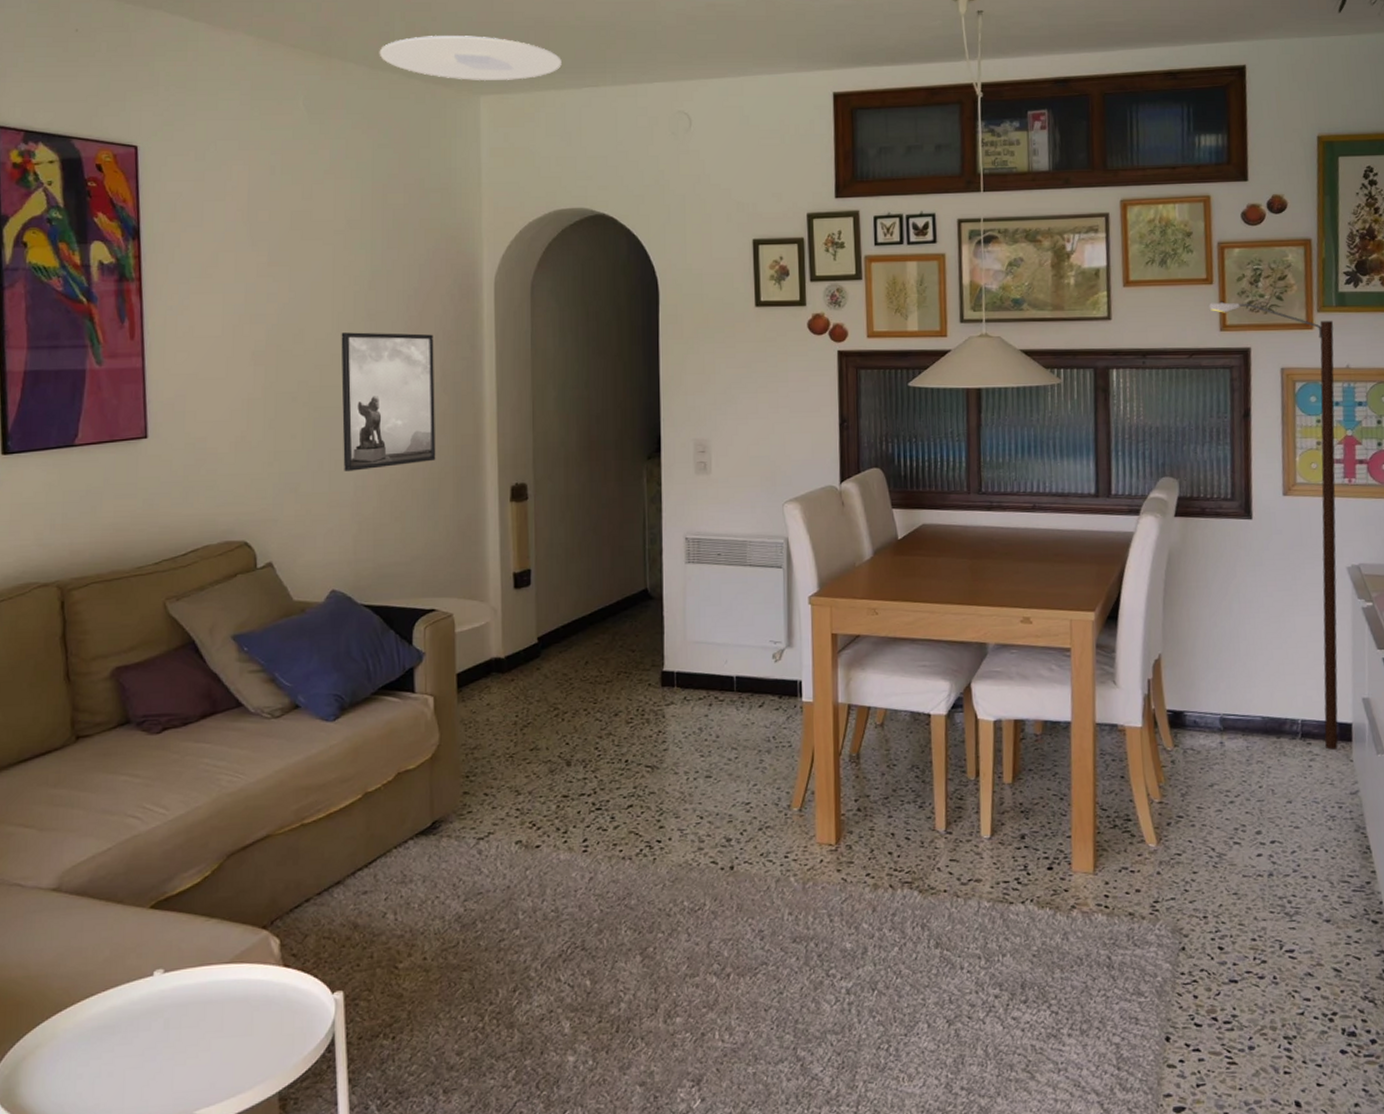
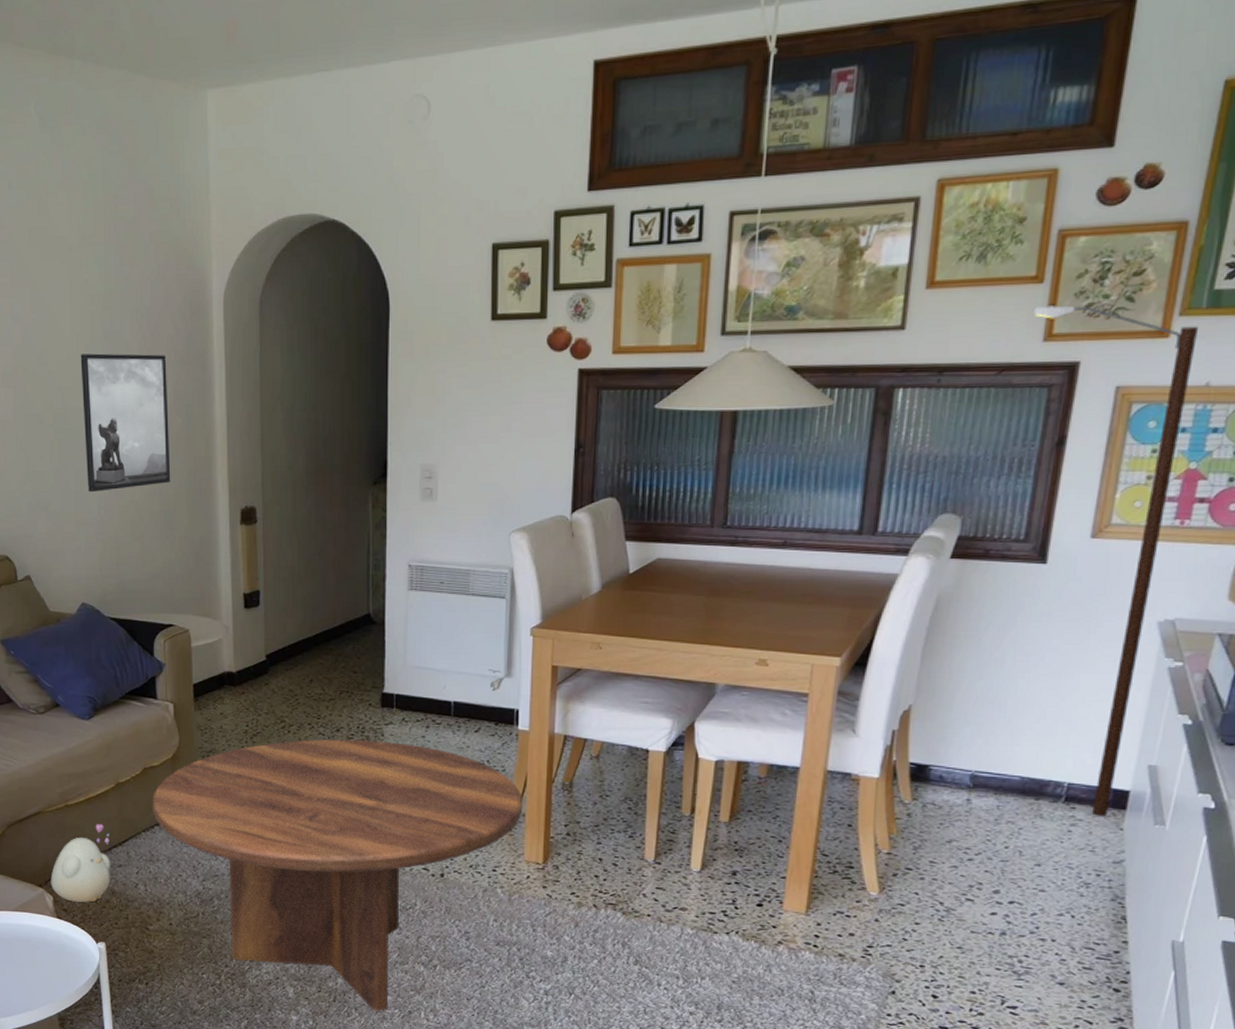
plush toy: none [278,843,354,944] -> present [51,824,111,902]
ceiling light: present [379,35,562,81] -> none [105,18,291,72]
coffee table: none [407,723,812,1038] -> present [153,740,523,1011]

